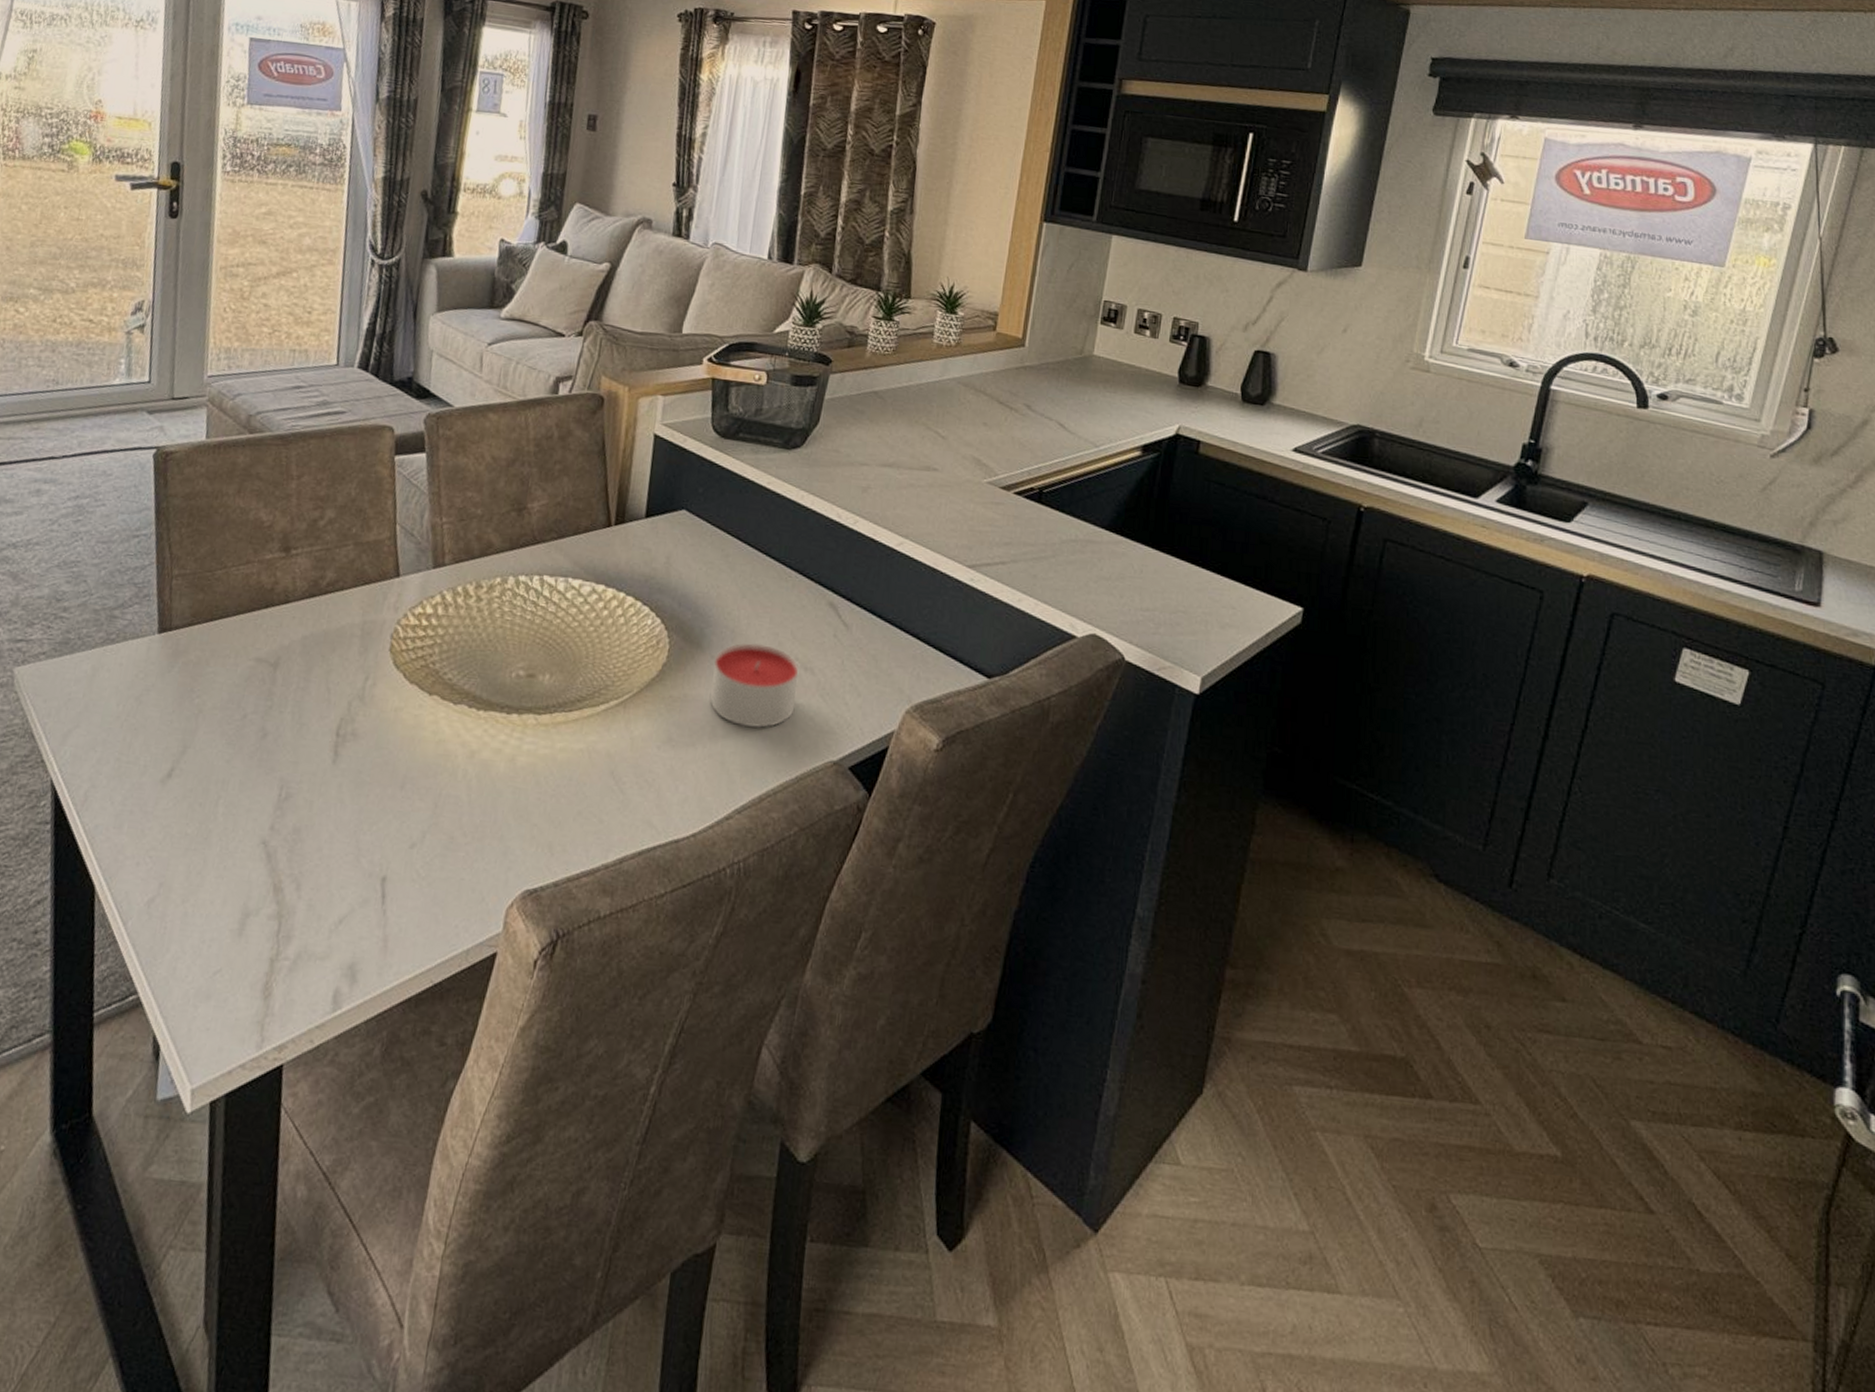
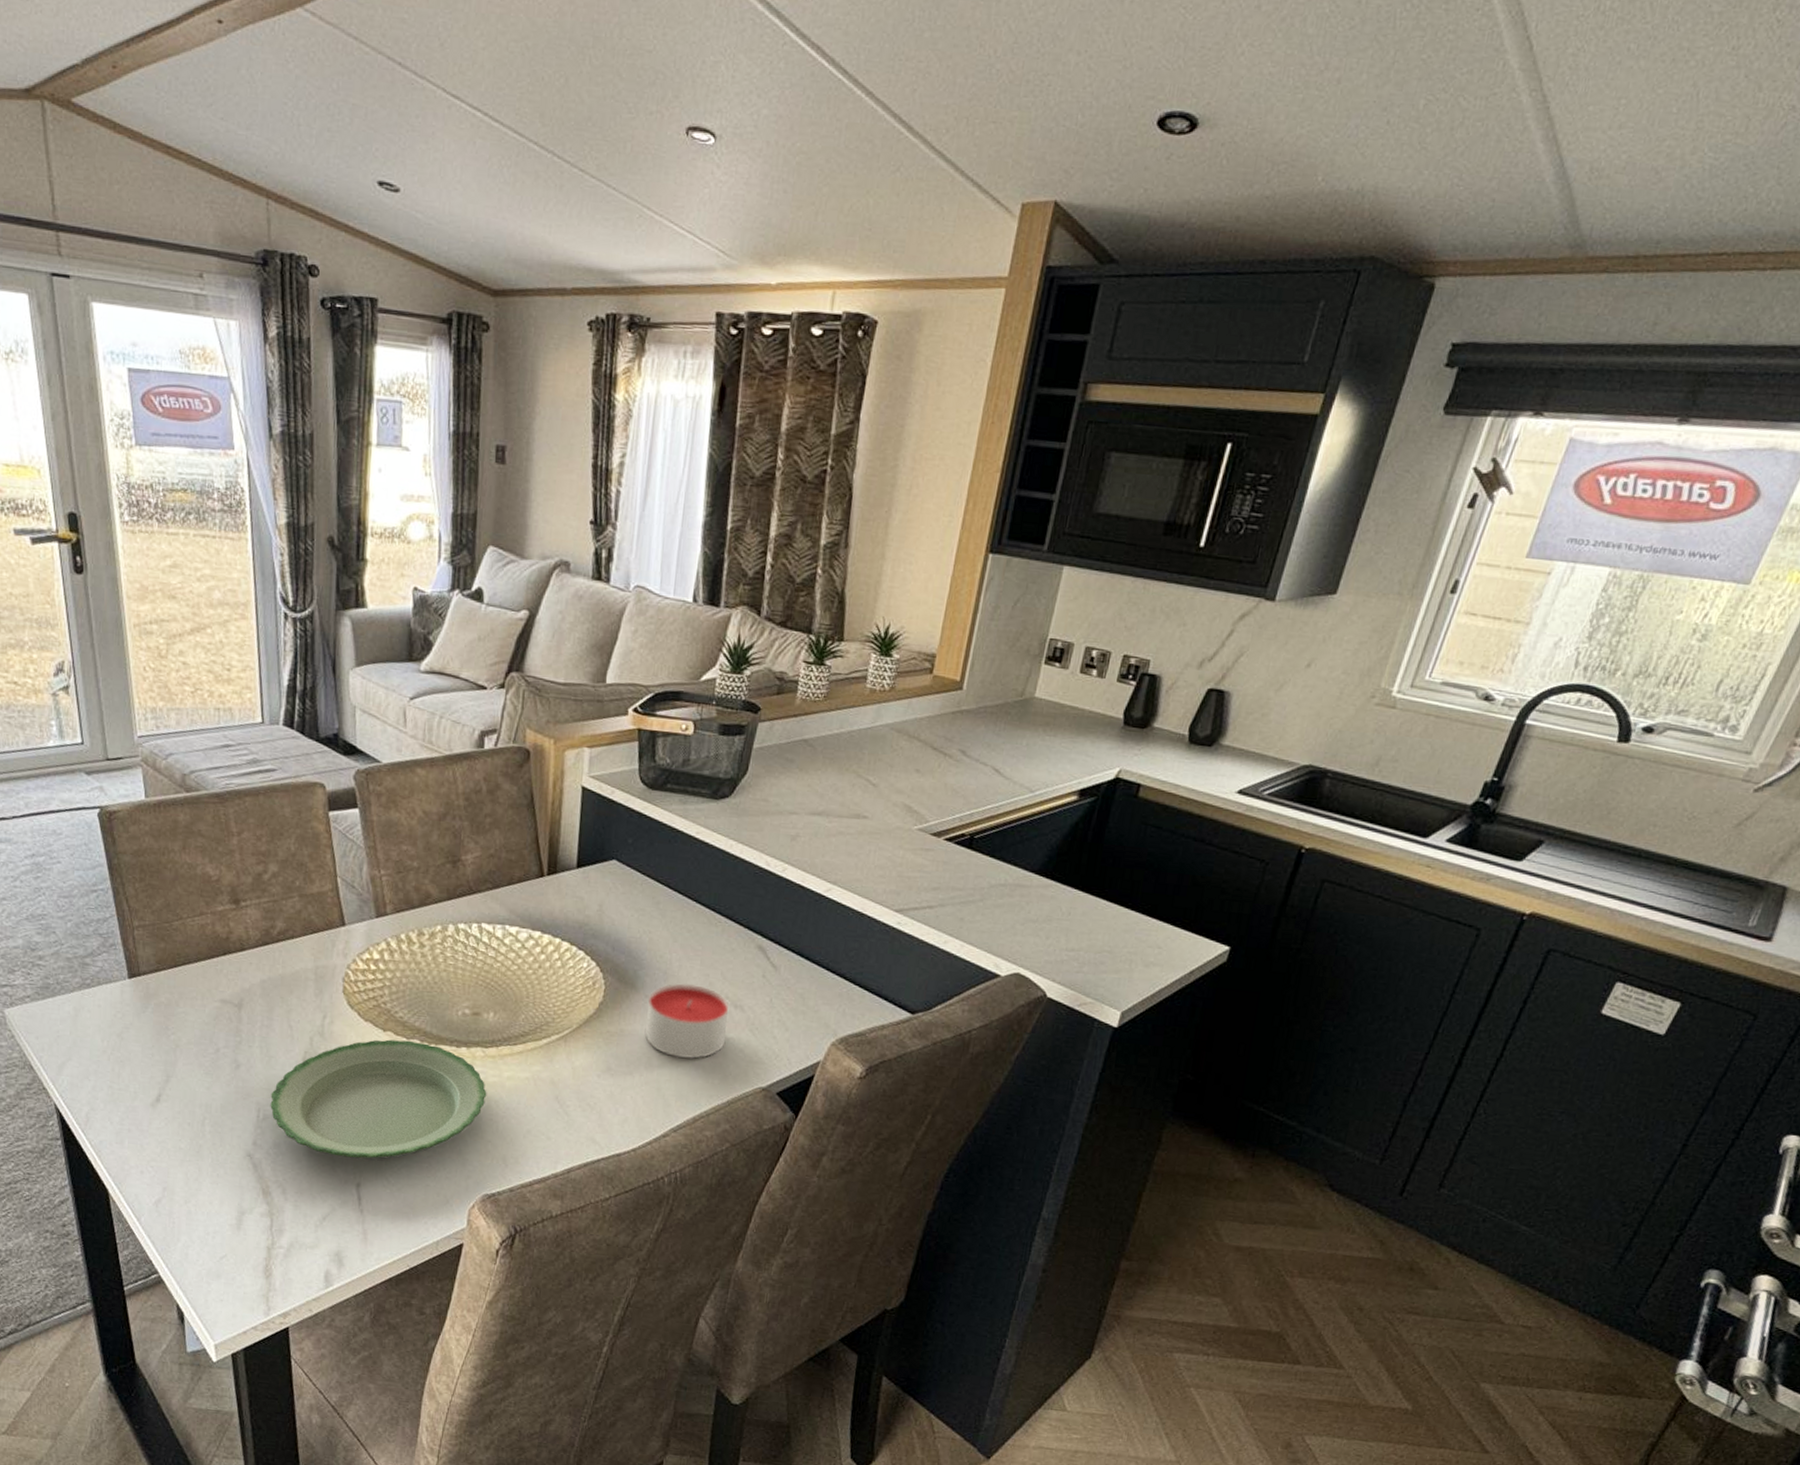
plate: none [294,704,537,847] -> present [270,1039,487,1159]

